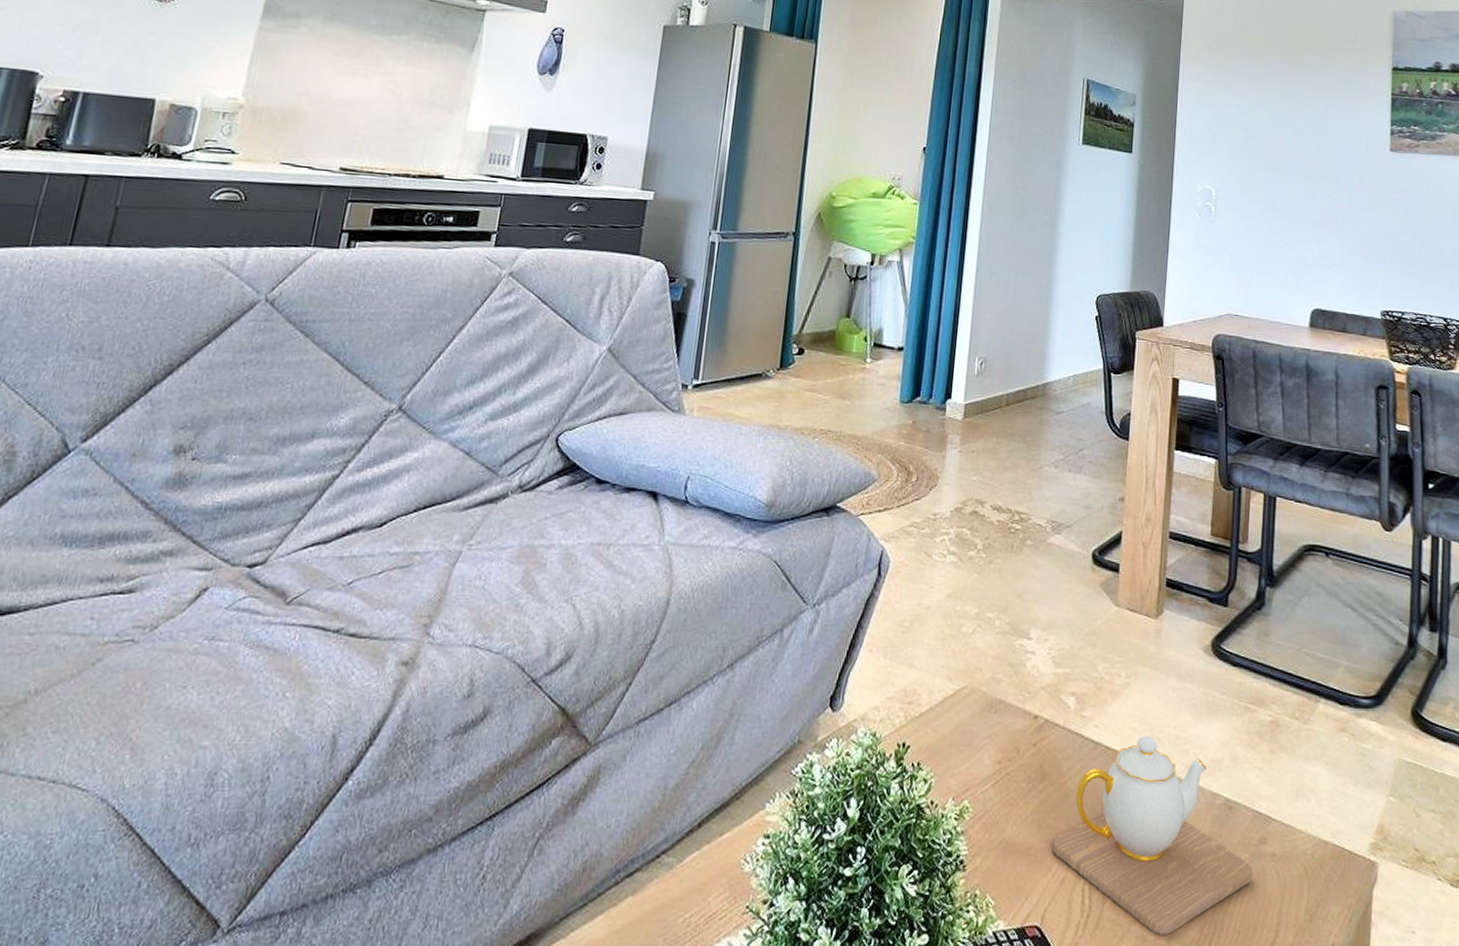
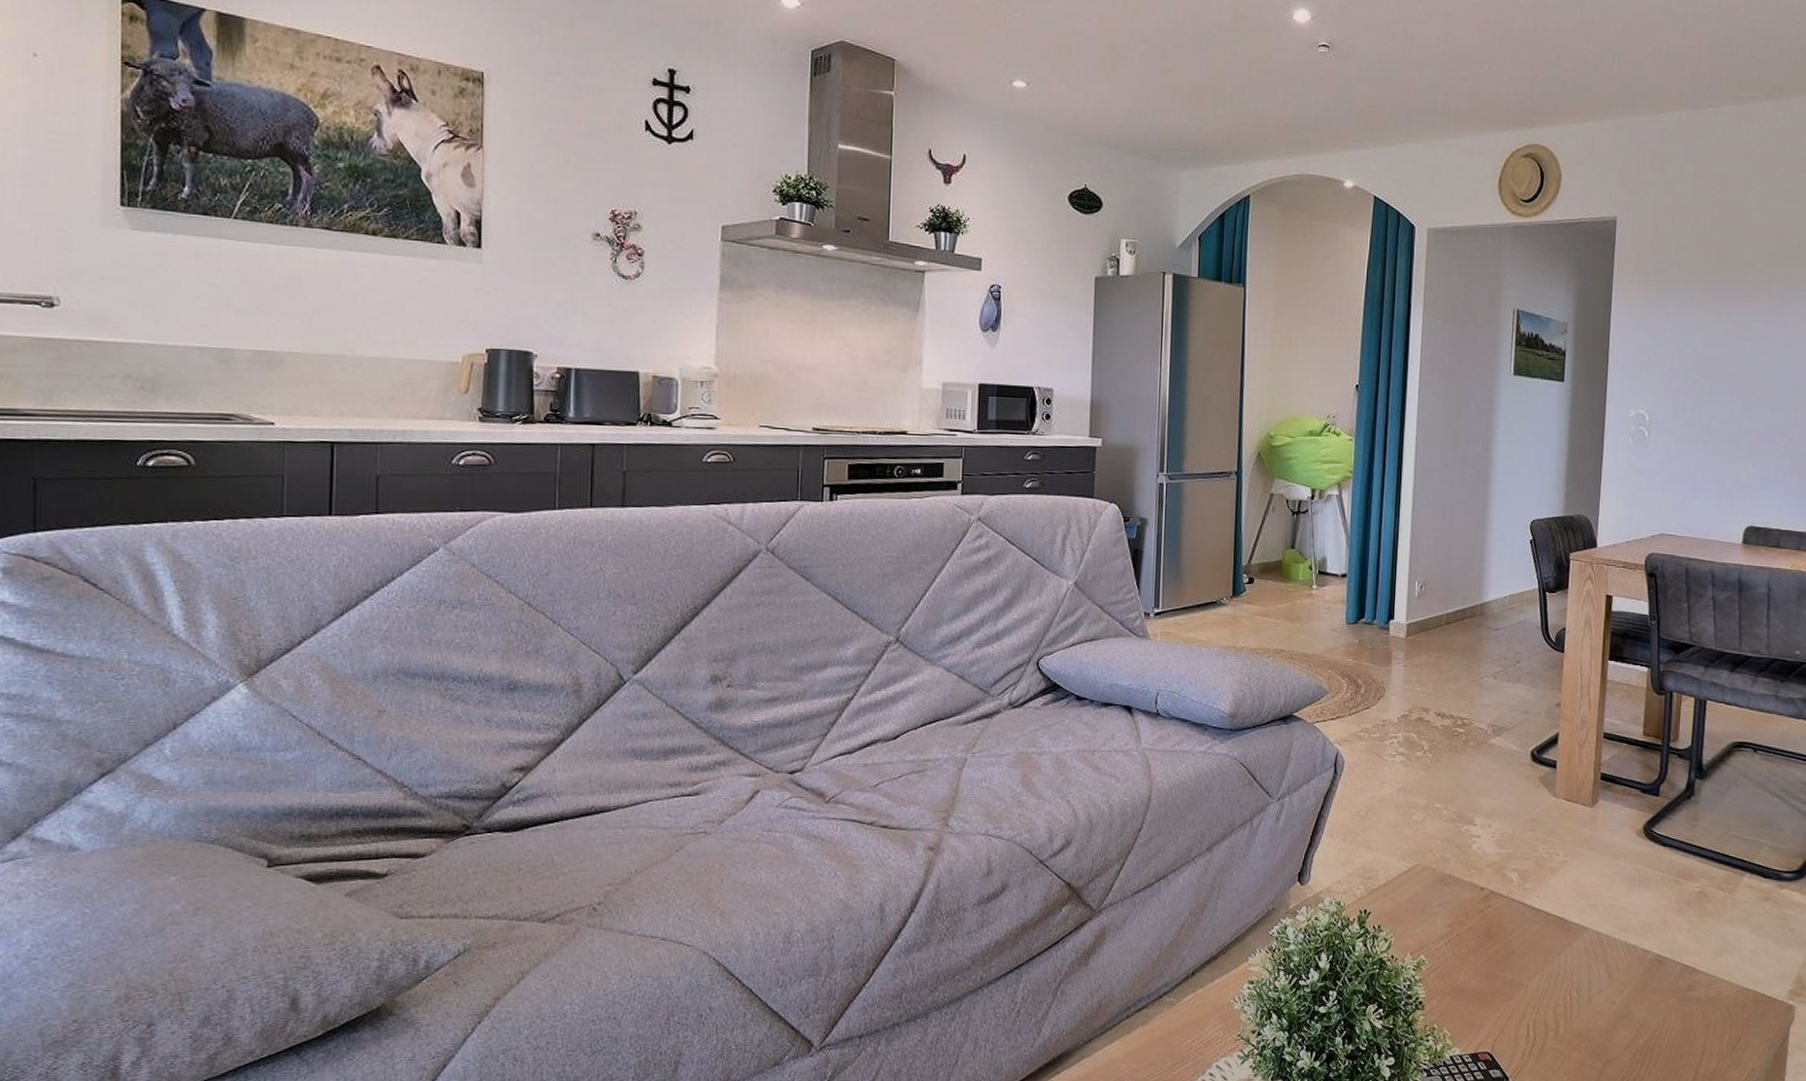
teapot: present [1052,736,1253,936] -> none [1499,904,1680,1061]

